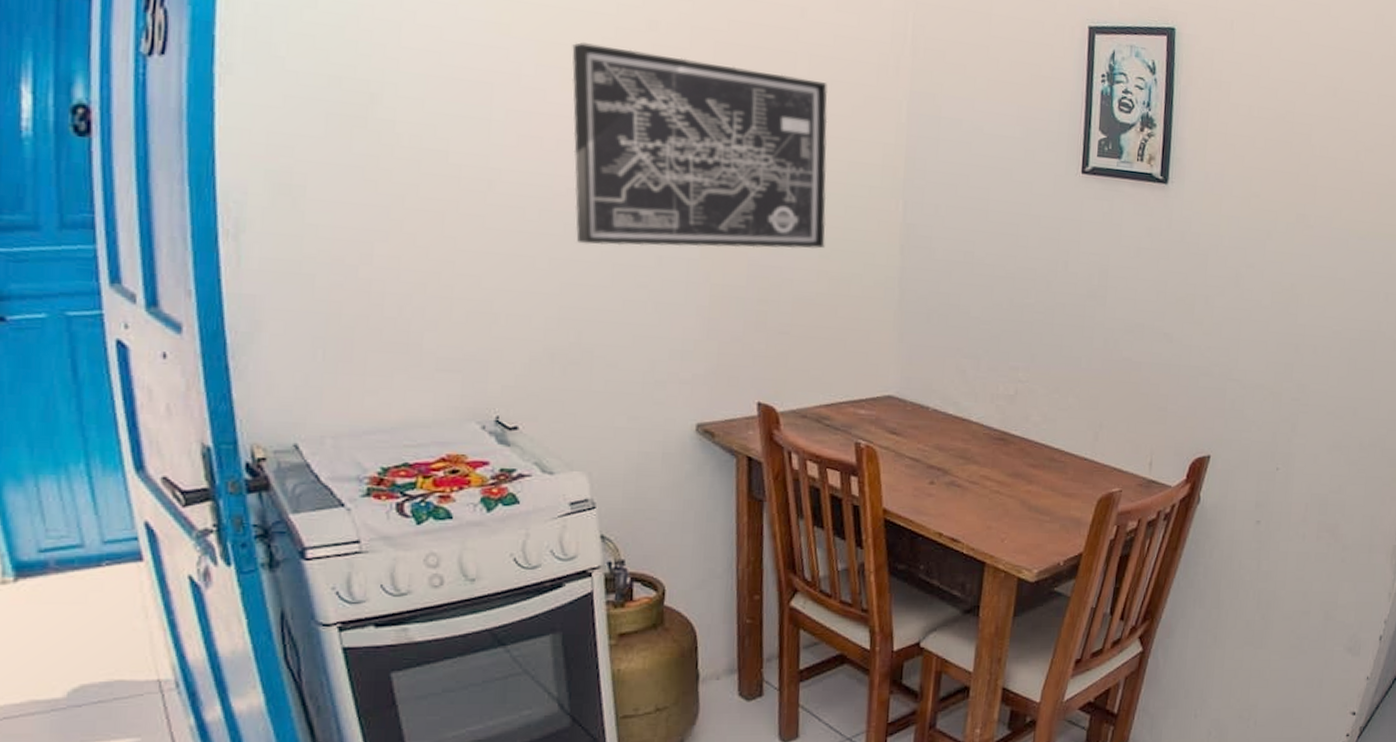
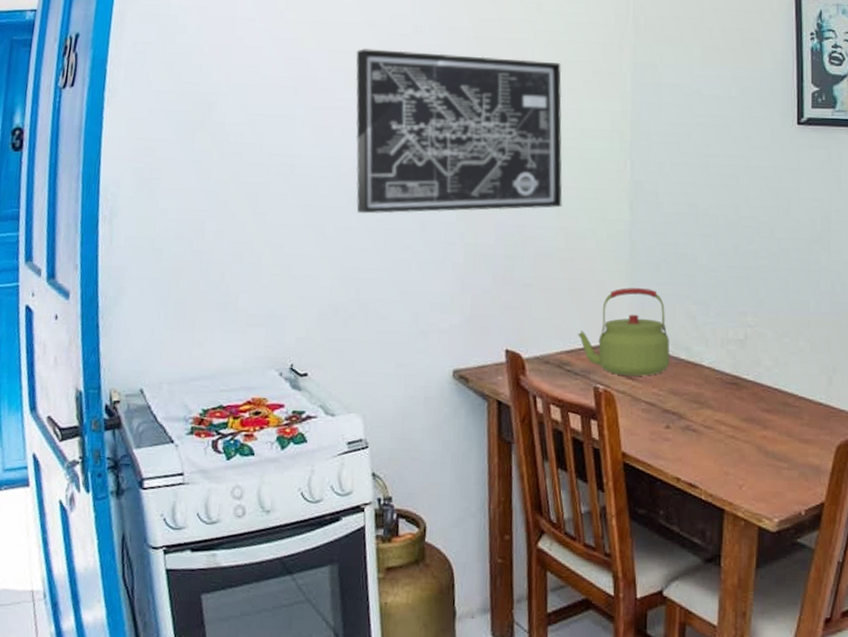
kettle: none [839,338,938,431] -> present [578,288,670,376]

